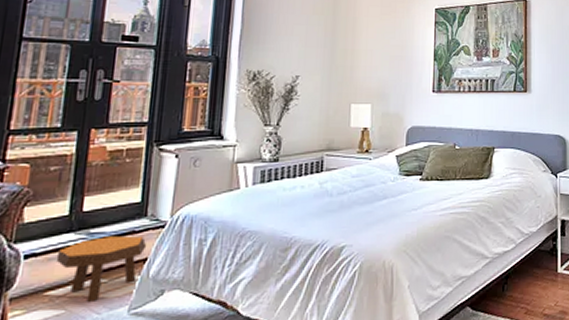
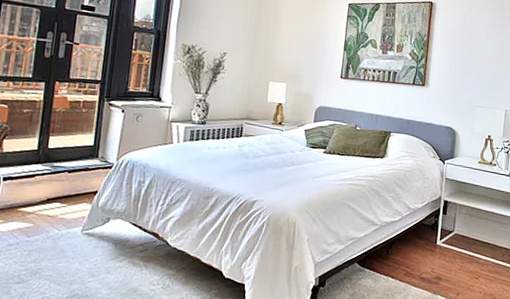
footstool: present [56,236,147,302] -> none [27,170,98,220]

